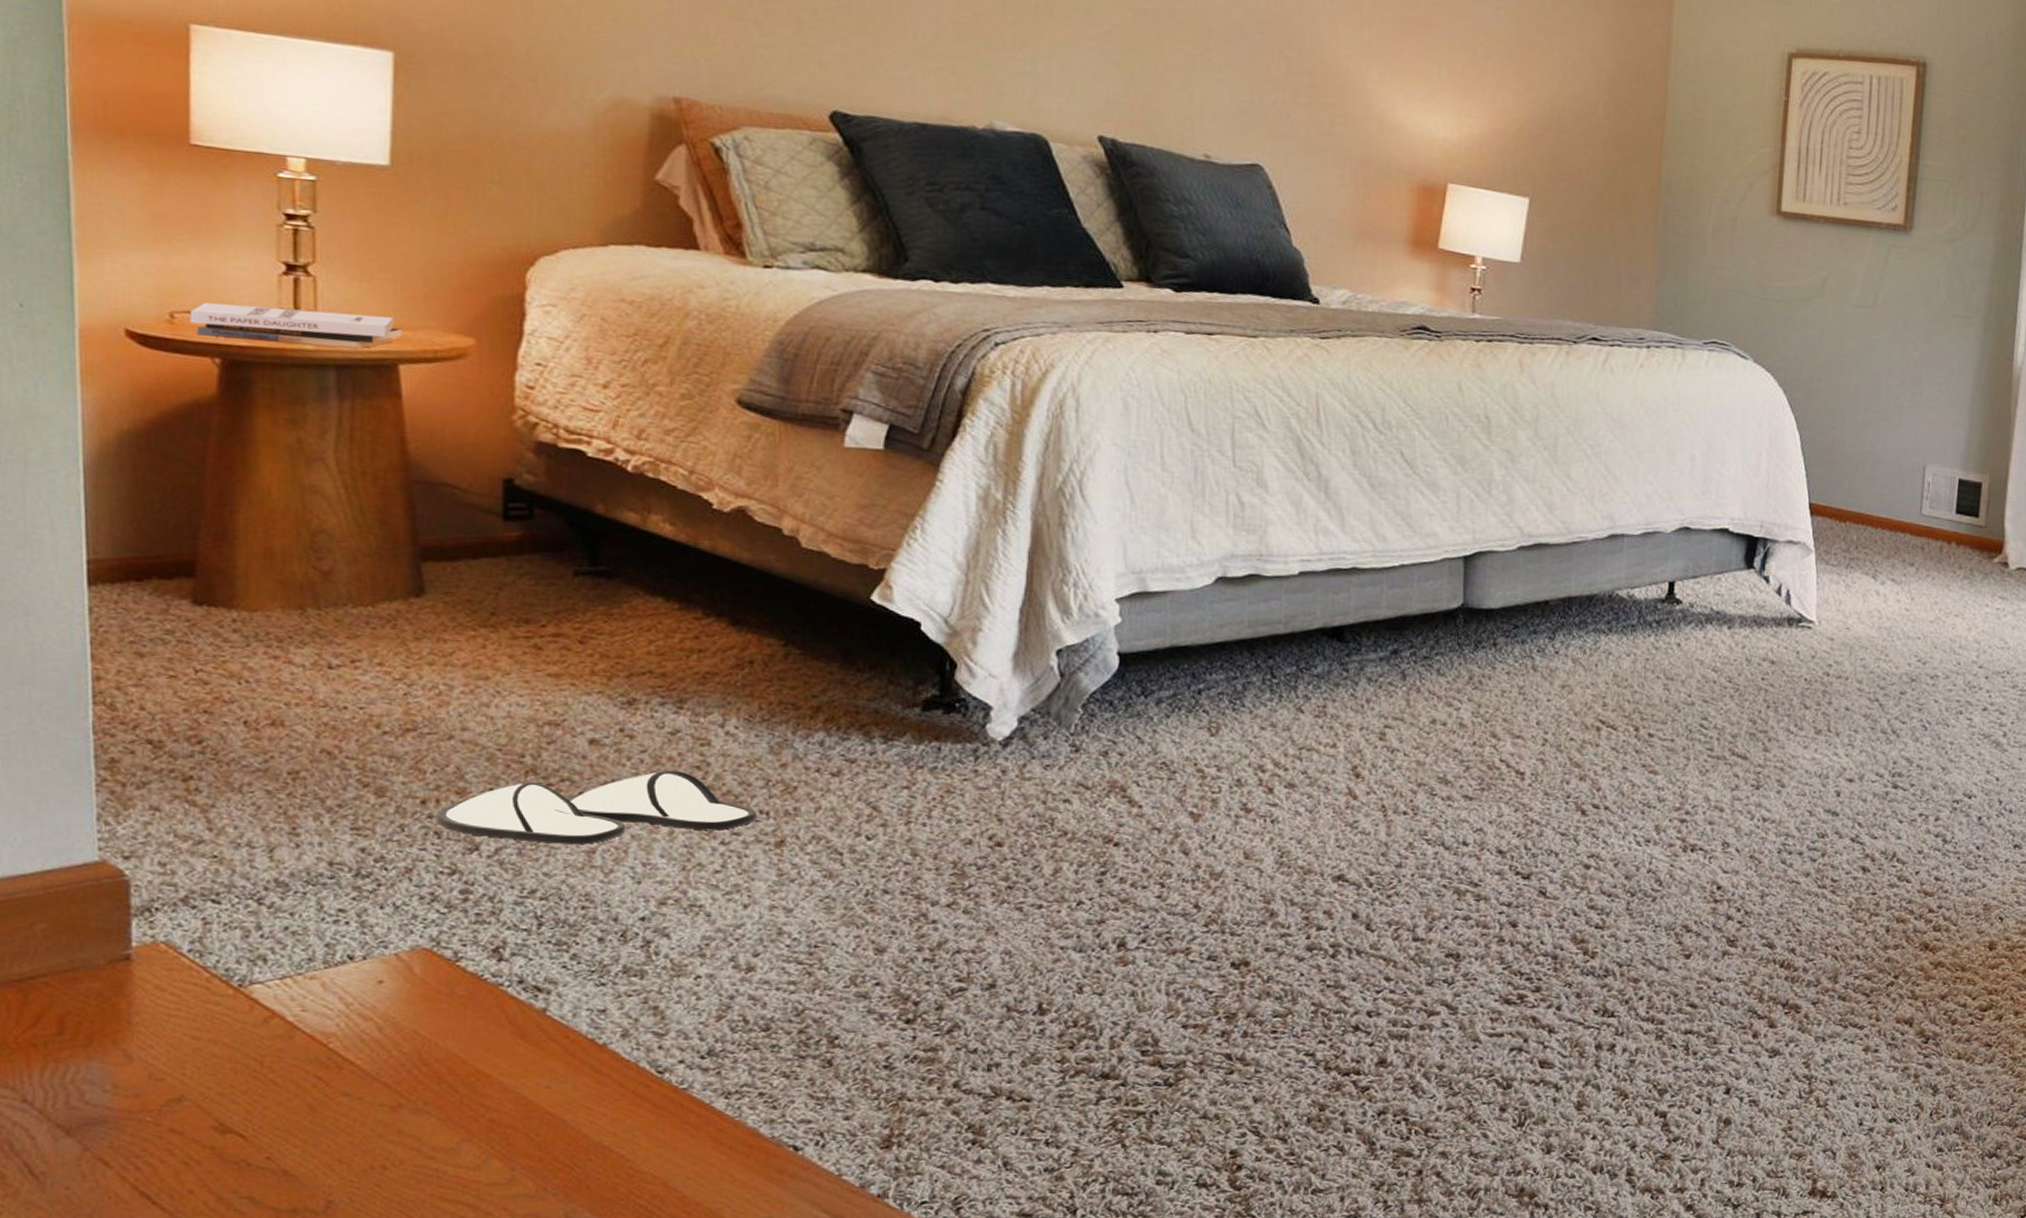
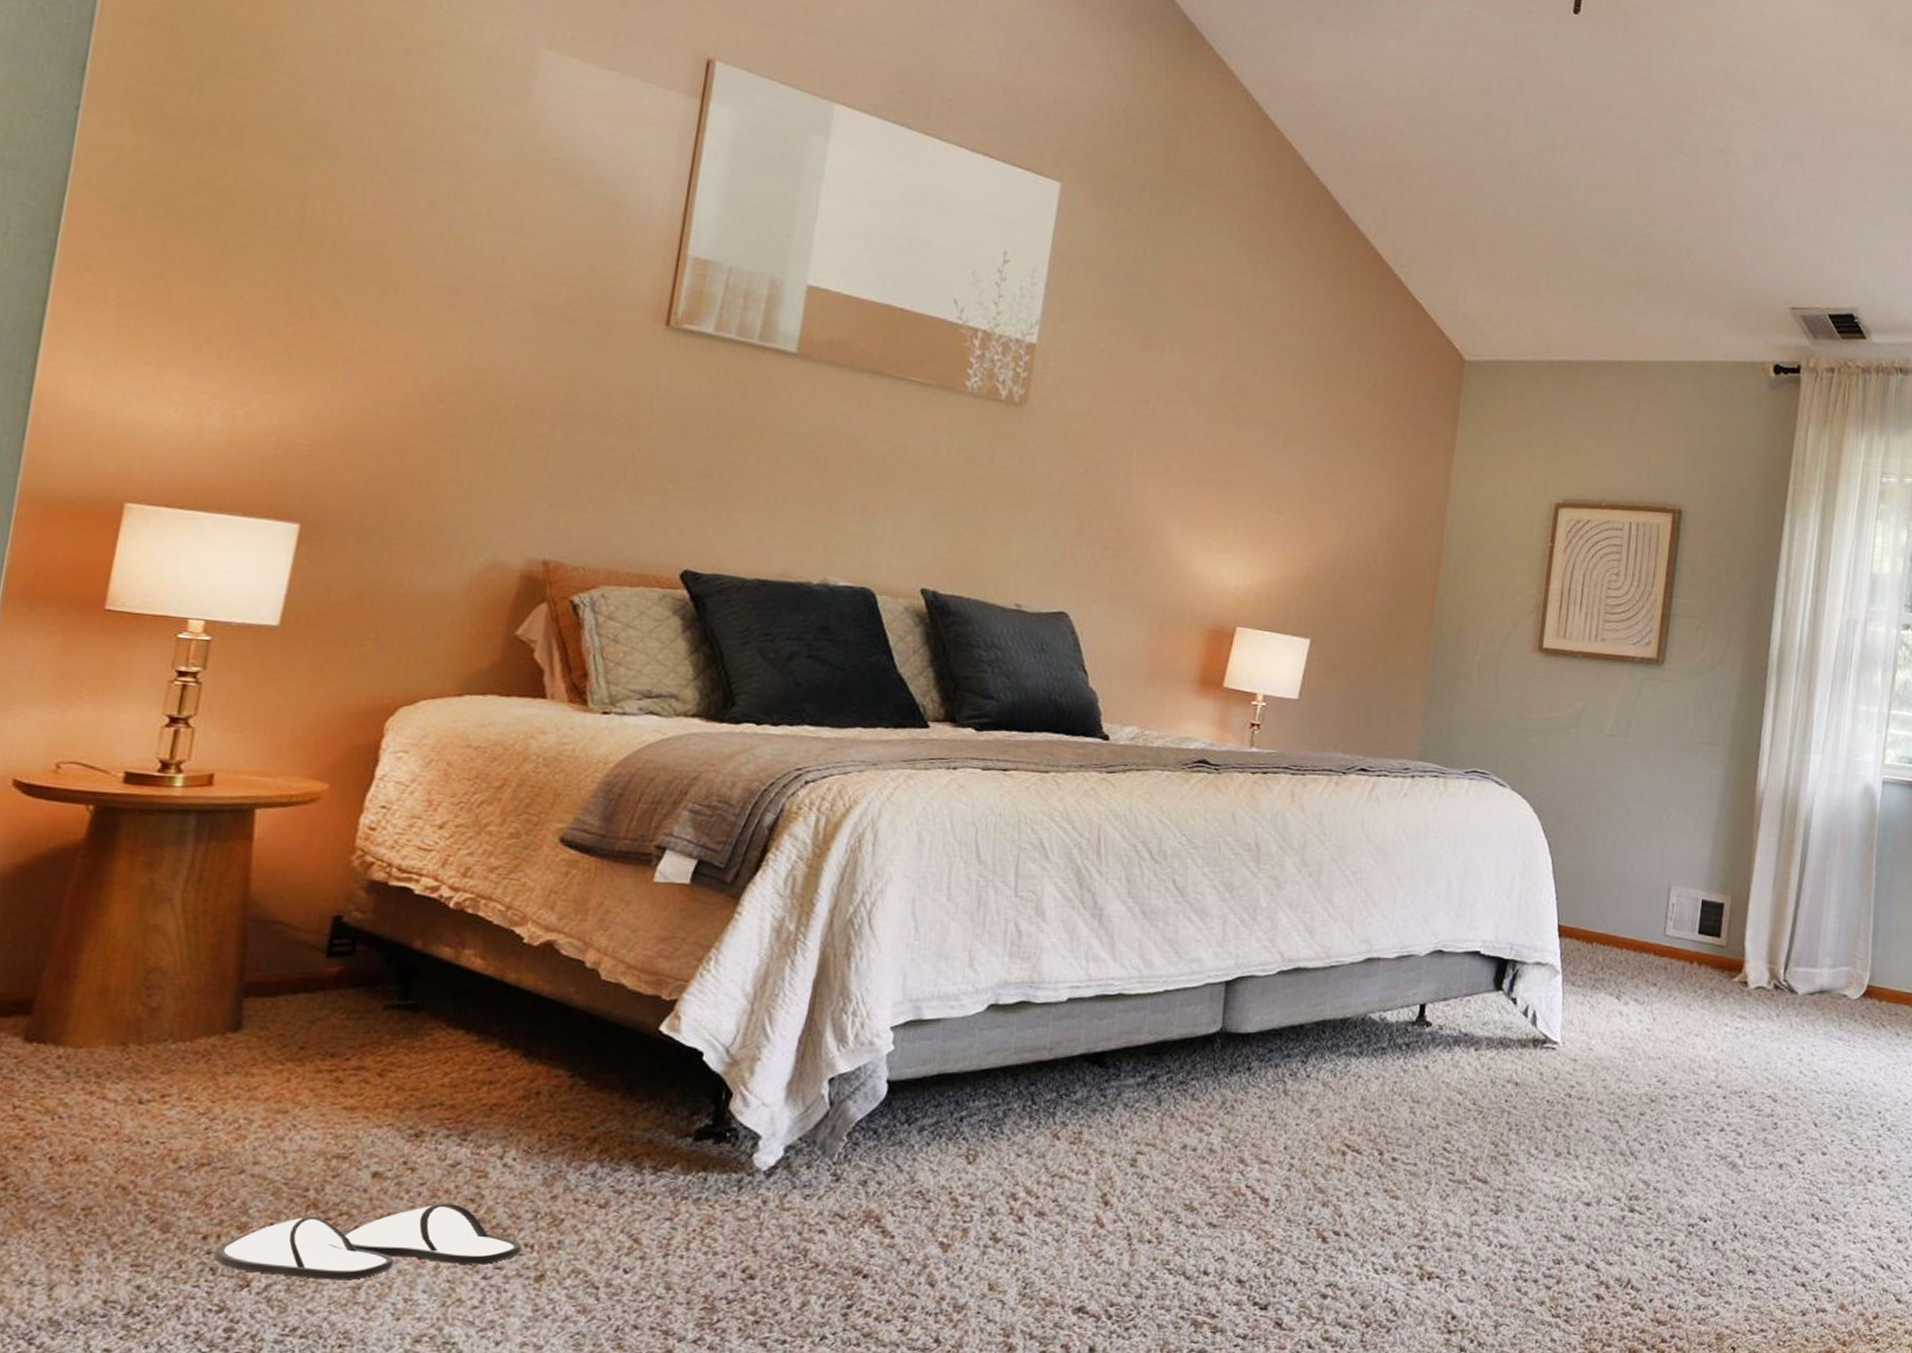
books: present [189,303,402,350] -> none [73,754,264,796]

